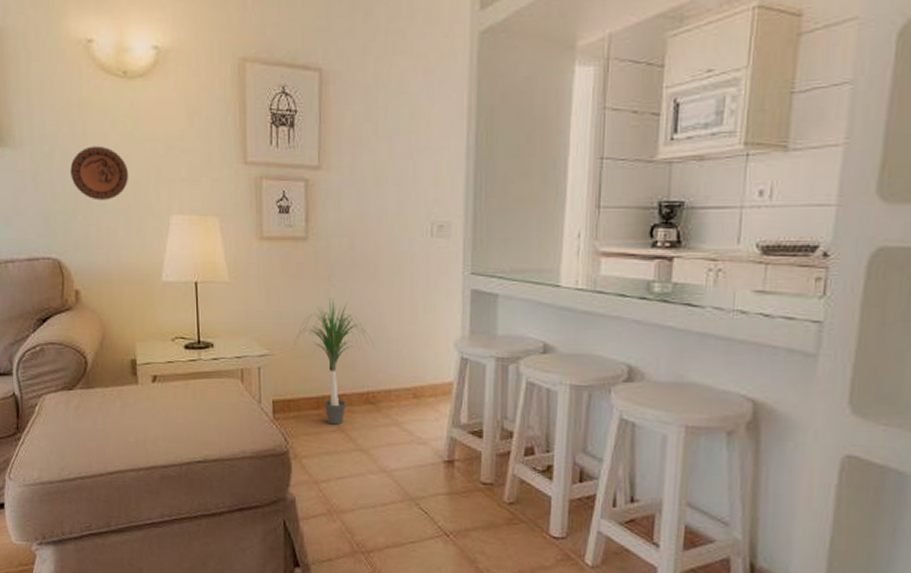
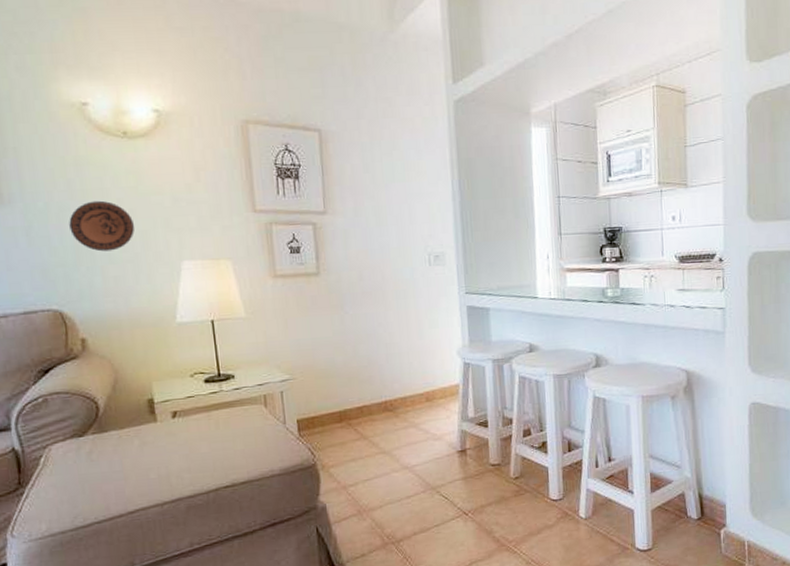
potted plant: present [292,298,374,425] -> none [313,323,387,434]

